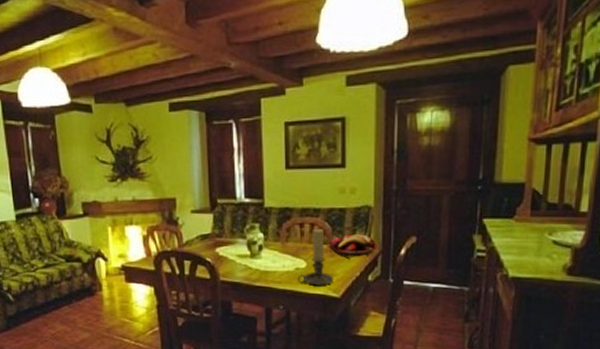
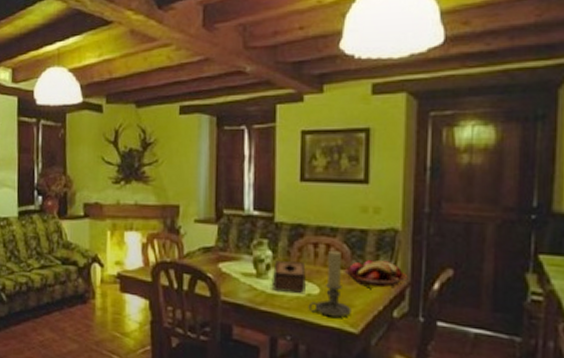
tissue box: none [265,241,294,269] -> present [273,260,306,294]

